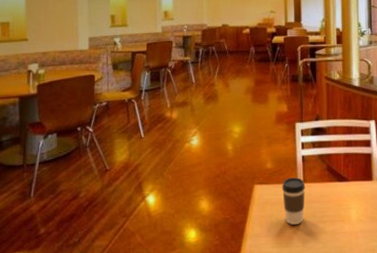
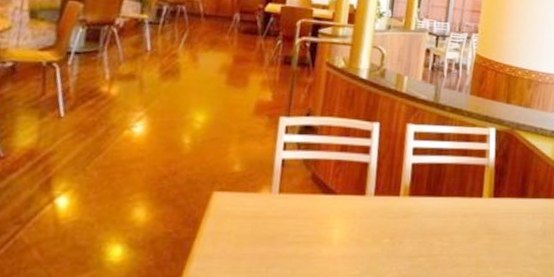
coffee cup: present [282,177,305,225] -> none [248,185,280,245]

